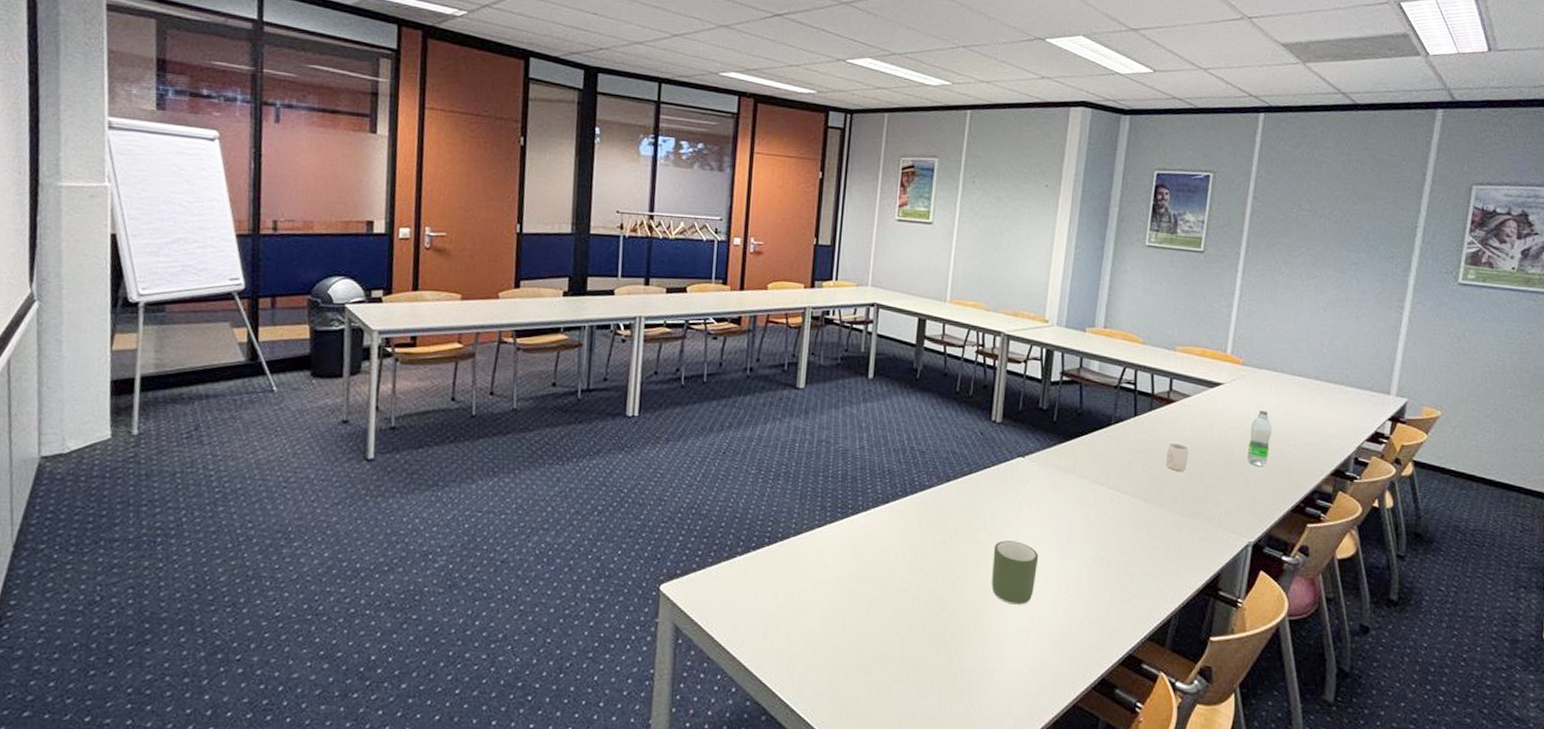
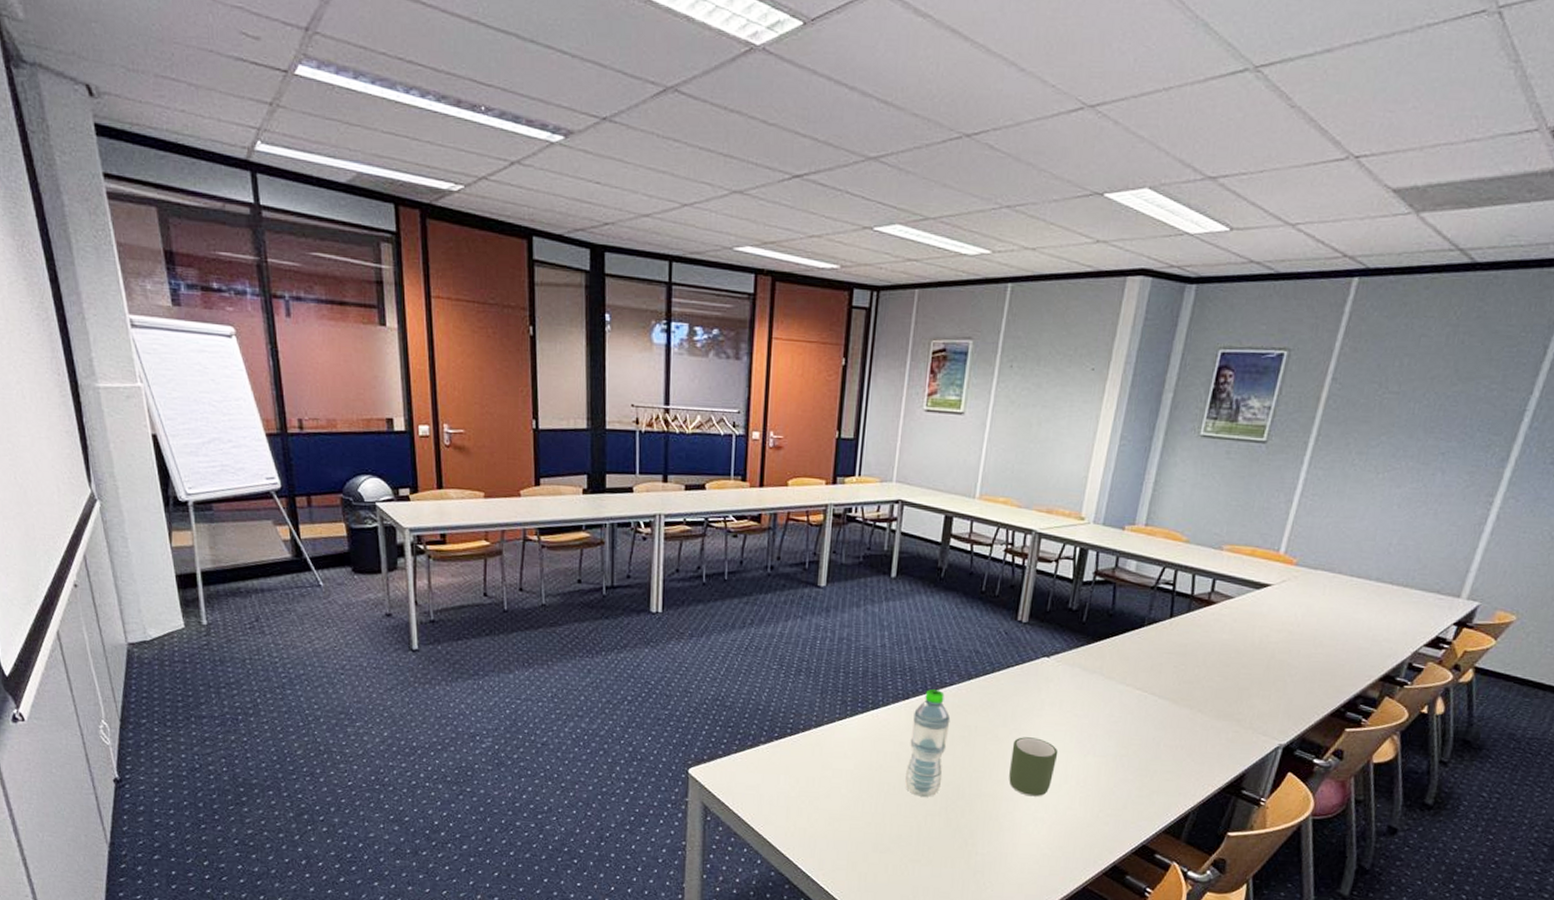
water bottle: none [887,492,931,609] -> present [905,689,951,797]
mug: present [1166,443,1189,471] -> none [1199,645,1226,673]
bottle: present [1247,410,1272,467] -> none [1288,613,1321,671]

